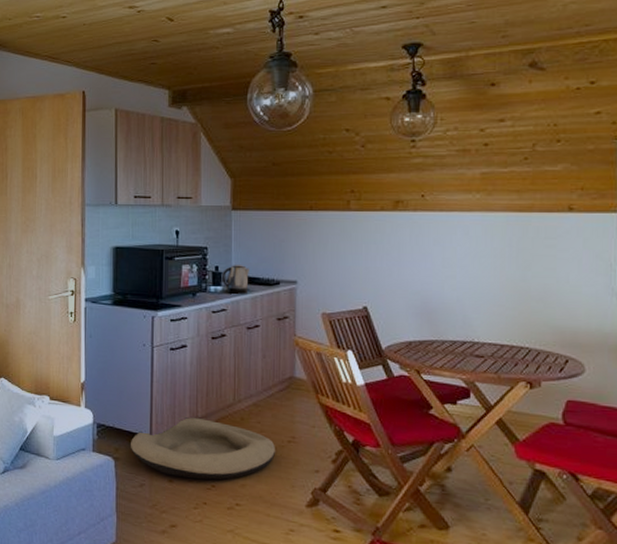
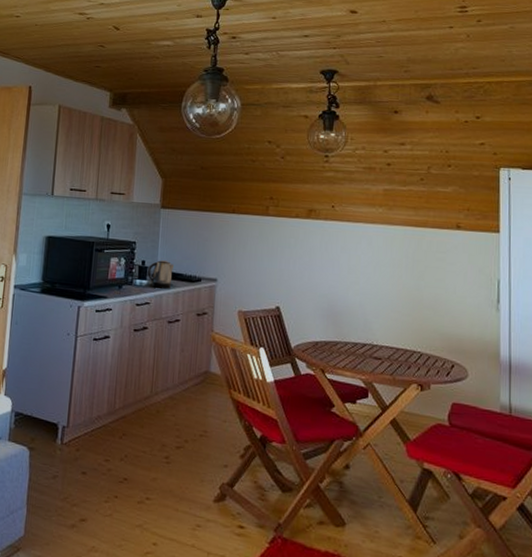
dog bed: present [131,417,276,480] -> none [47,408,188,473]

